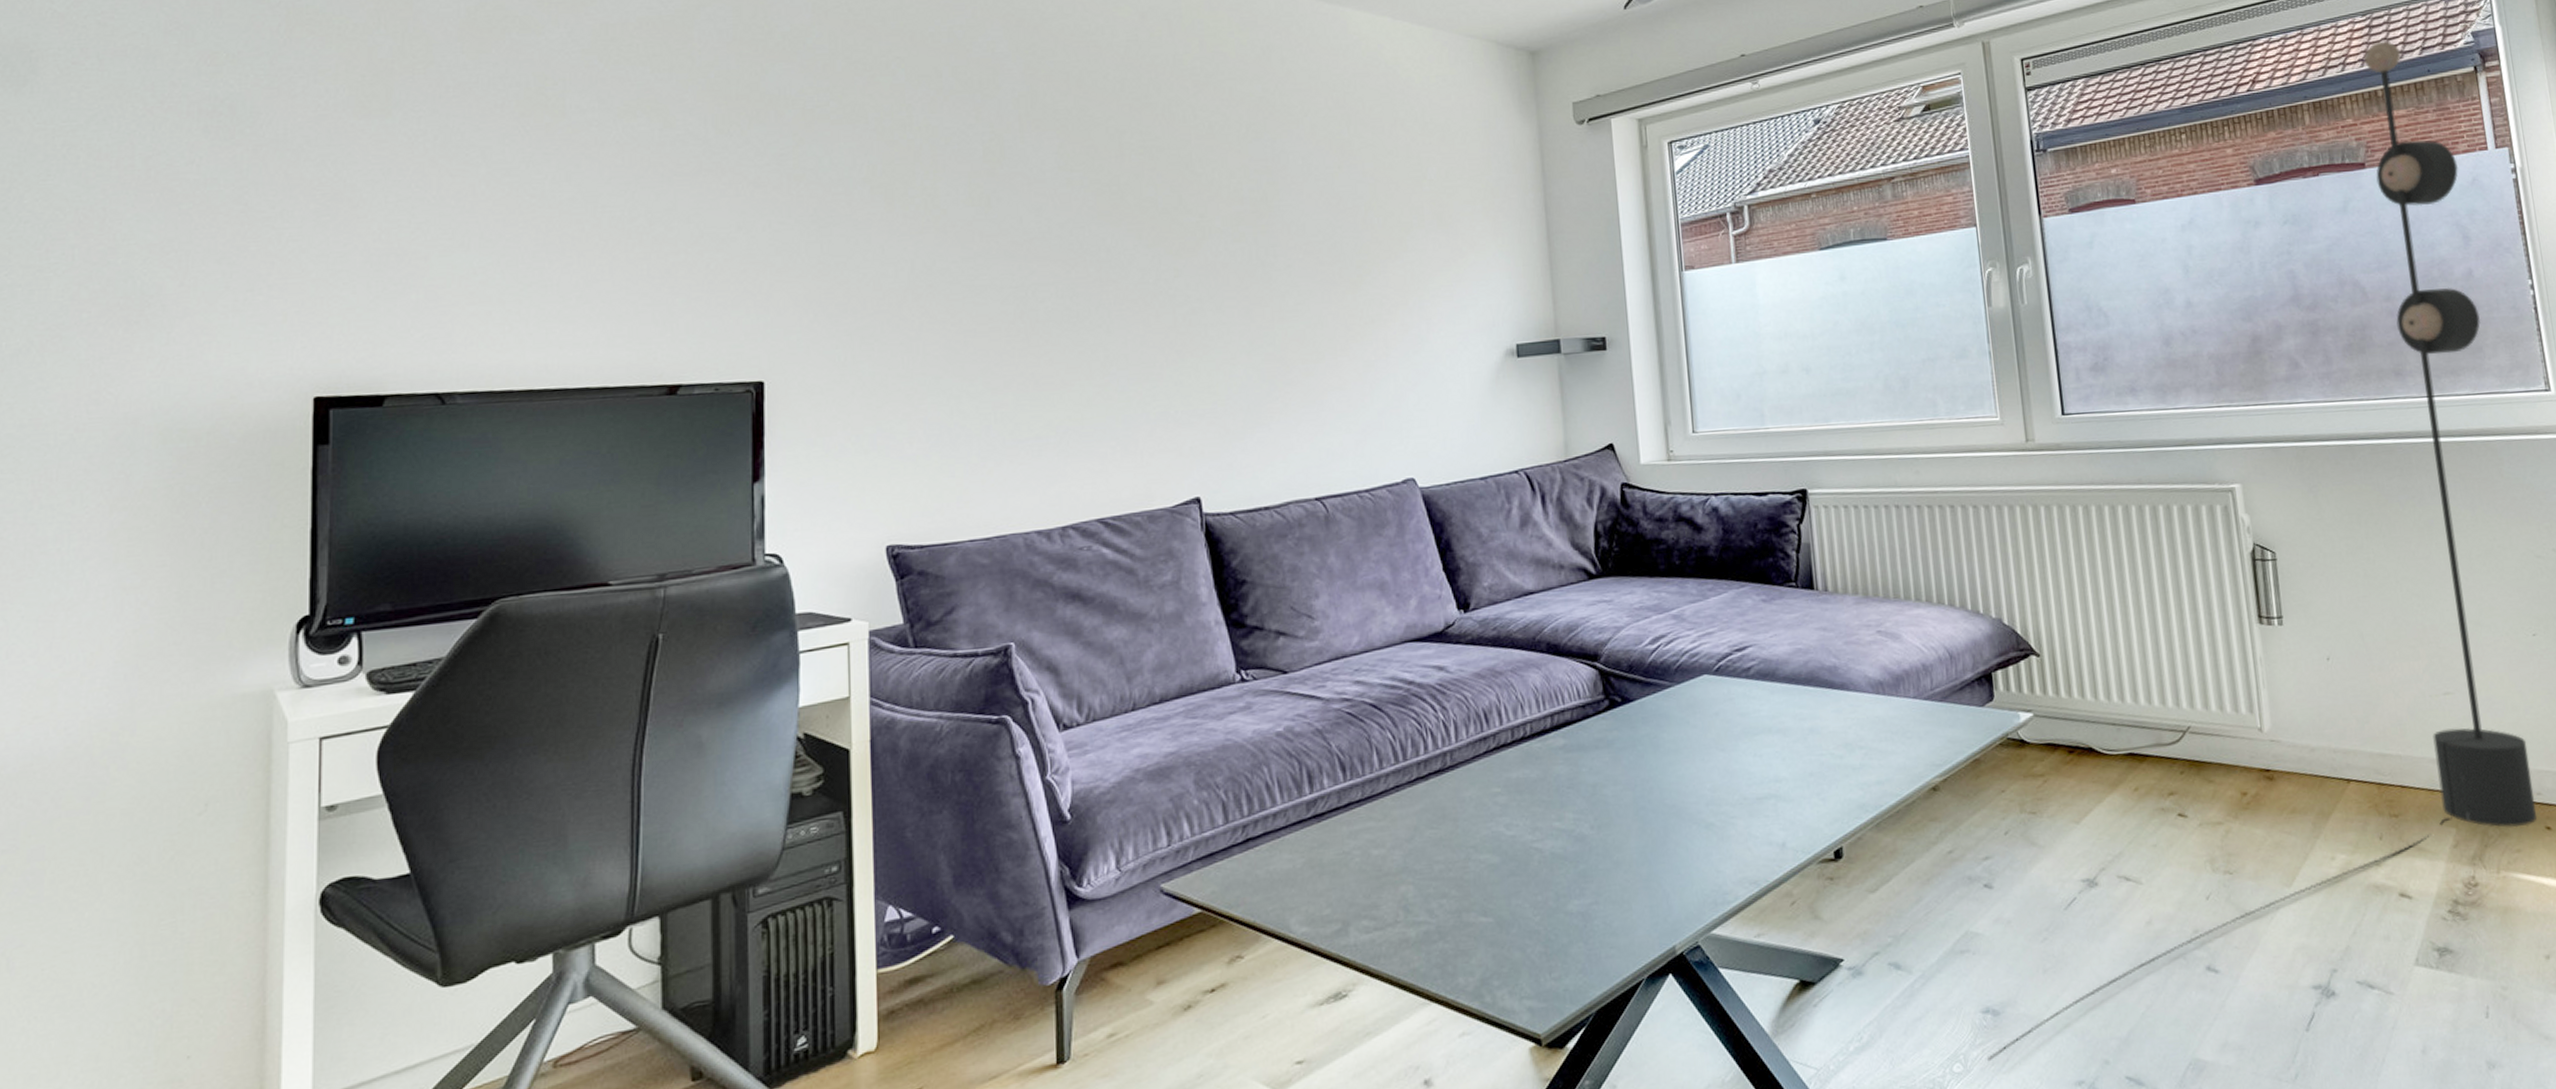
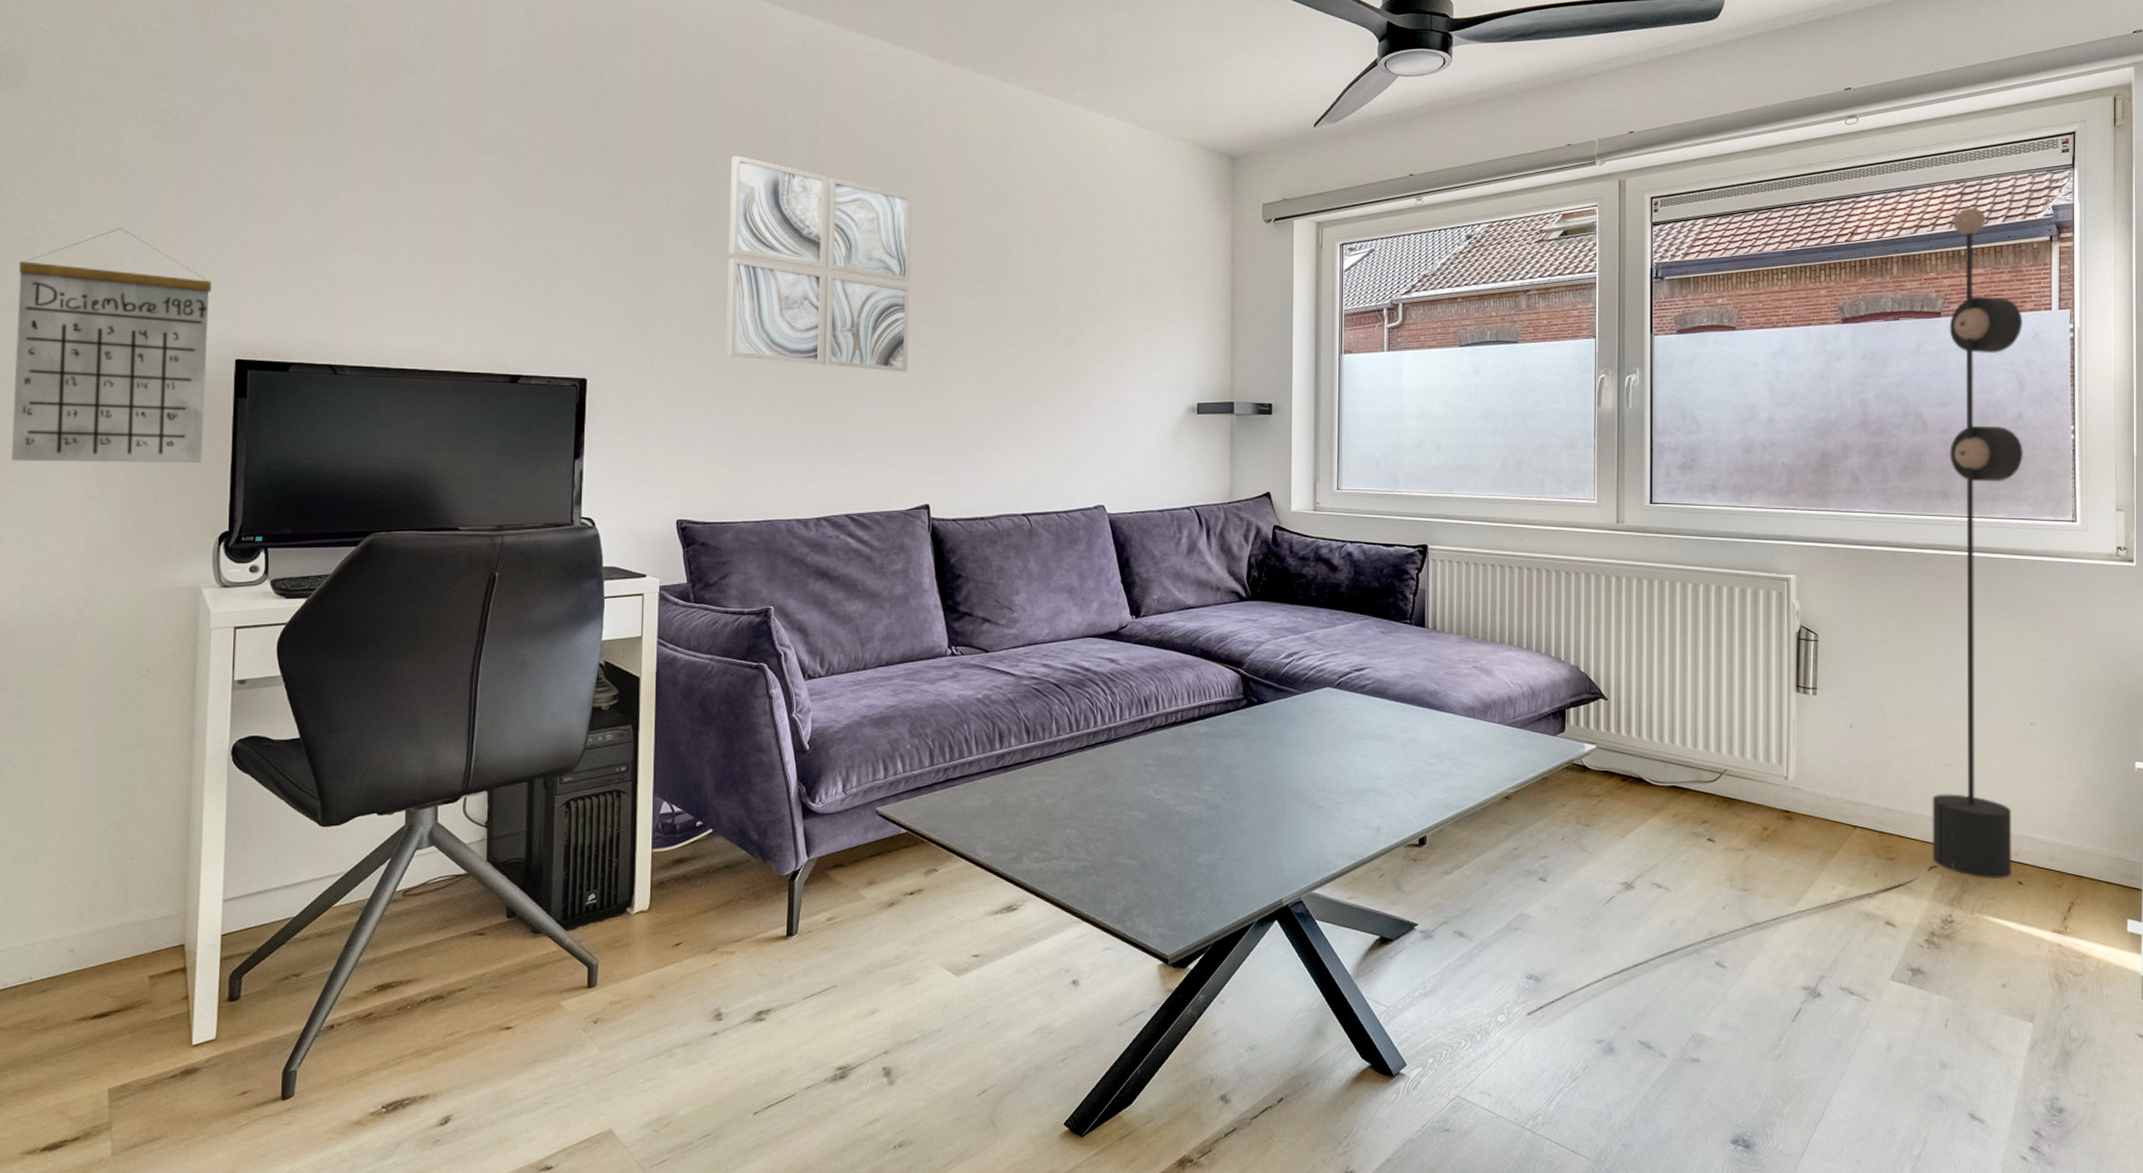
calendar: none [19,246,281,553] -> present [10,228,212,464]
wall art: none [930,96,1163,341] -> present [726,155,912,373]

